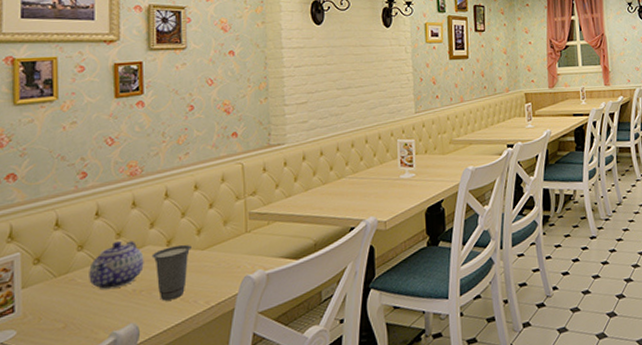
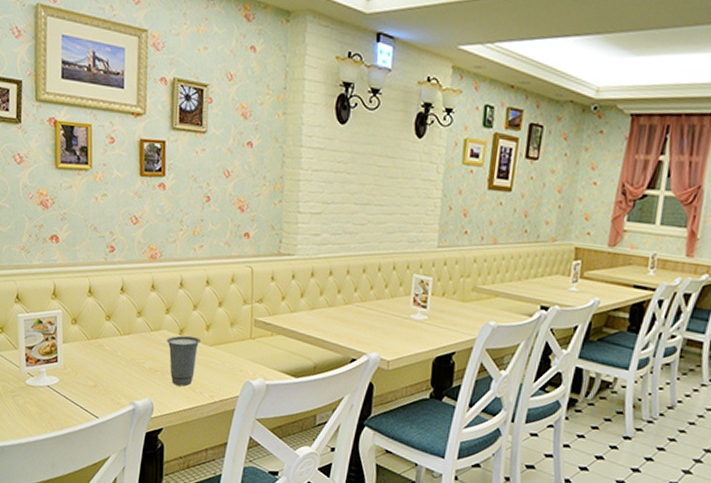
teapot: present [89,240,144,291] -> none [114,318,160,363]

